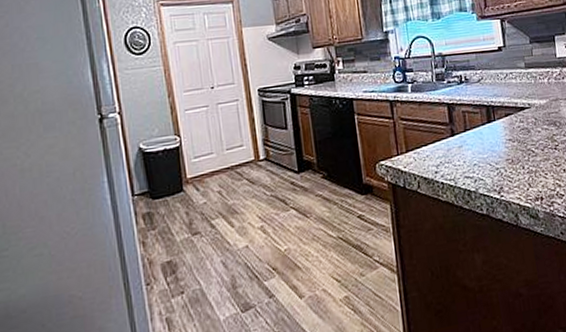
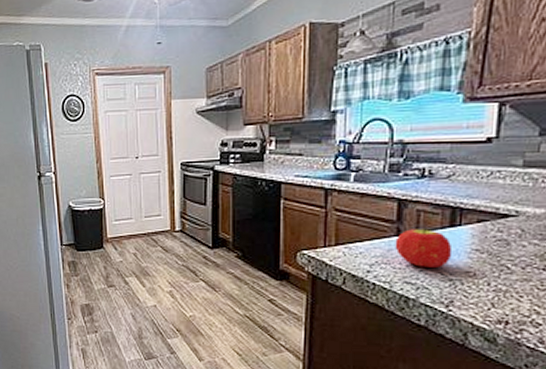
fruit: none [451,126,494,161] -> present [395,228,453,267]

